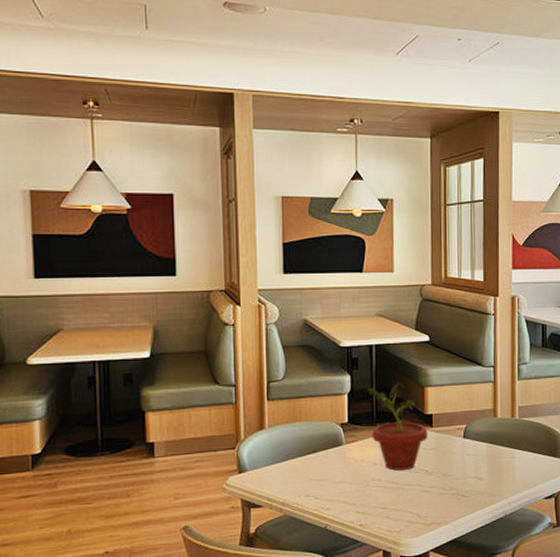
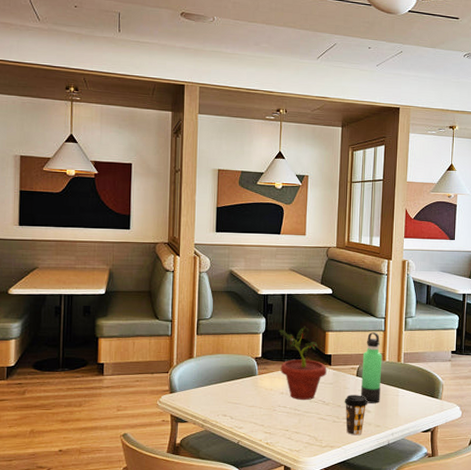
coffee cup: none [450,460,478,509] -> present [344,395,367,436]
thermos bottle: none [469,384,494,469] -> present [360,332,383,403]

